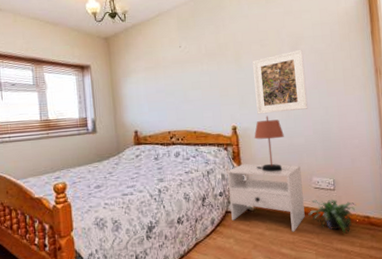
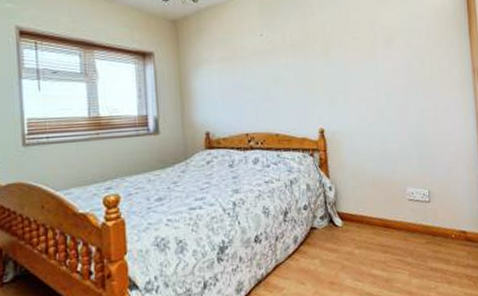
nightstand: present [228,163,305,232] -> none [313,171,398,250]
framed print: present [253,49,308,114] -> none [343,44,403,116]
table lamp: present [254,116,284,172] -> none [343,118,377,182]
potted plant: present [308,199,356,234] -> none [401,212,452,251]

